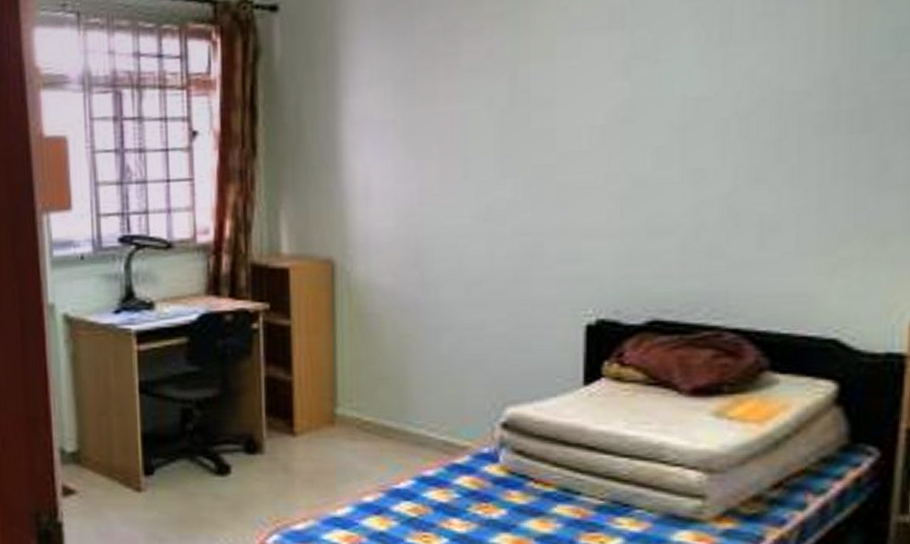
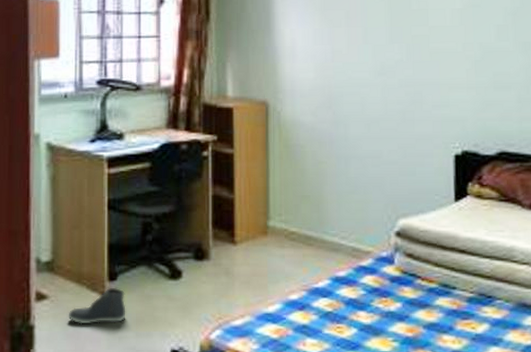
sneaker: none [99,483,166,523] -> present [68,287,126,324]

